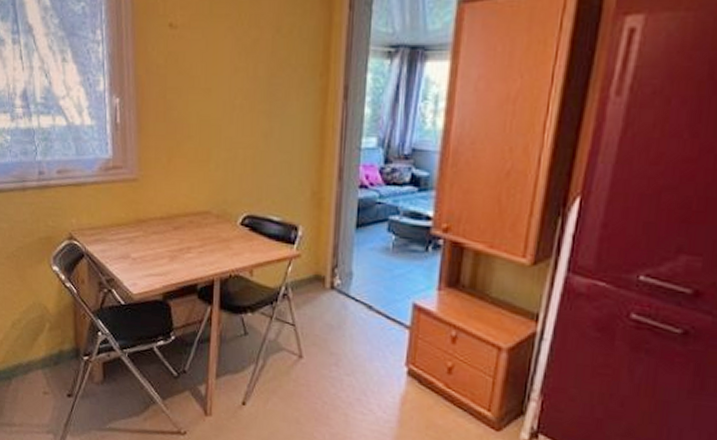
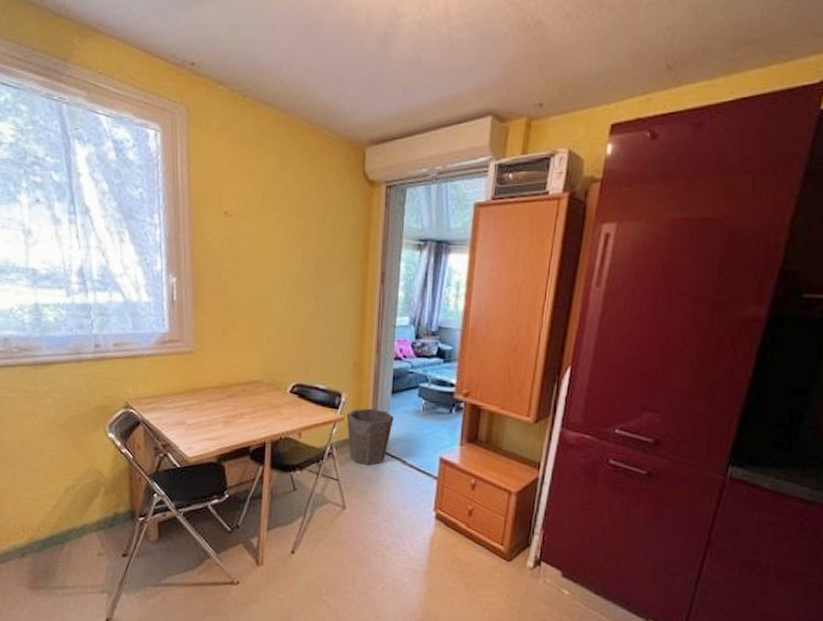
waste bin: none [303,244,358,310] -> present [346,408,394,466]

